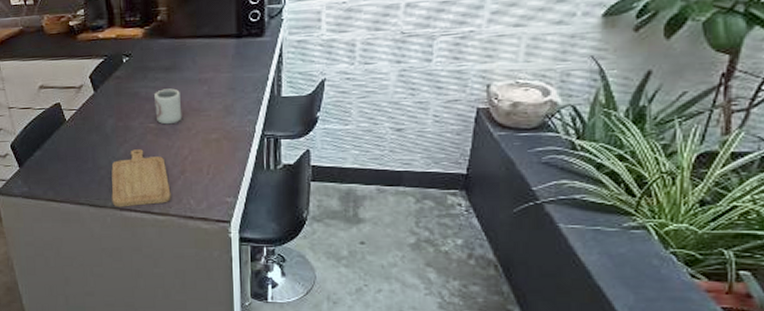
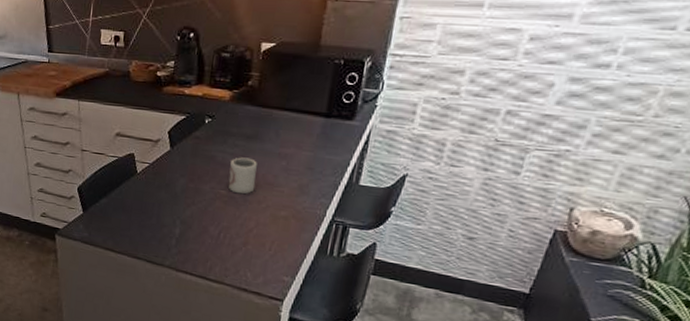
chopping board: present [111,149,171,207] -> none [169,213,230,272]

